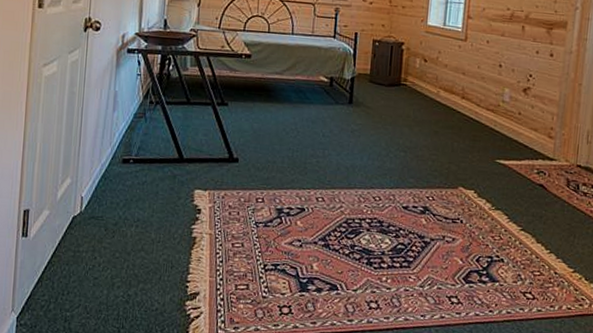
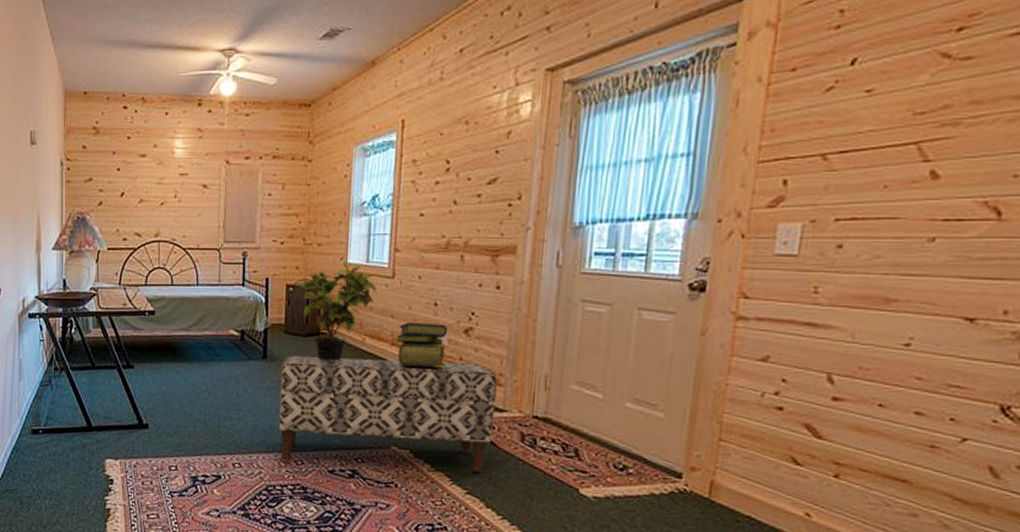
bench: none [360,102,550,213] -> present [279,355,498,473]
potted plant: none [385,23,452,110] -> present [300,261,377,361]
stack of books: none [465,79,510,121] -> present [395,322,448,368]

